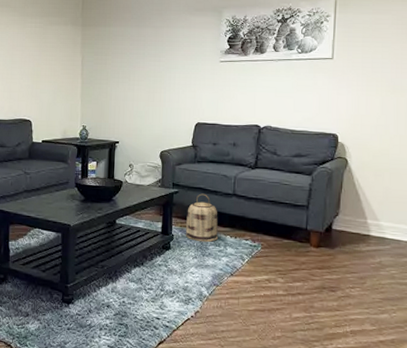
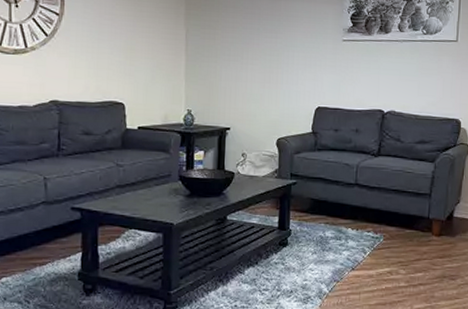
basket: present [185,193,219,243] -> none [304,184,340,237]

